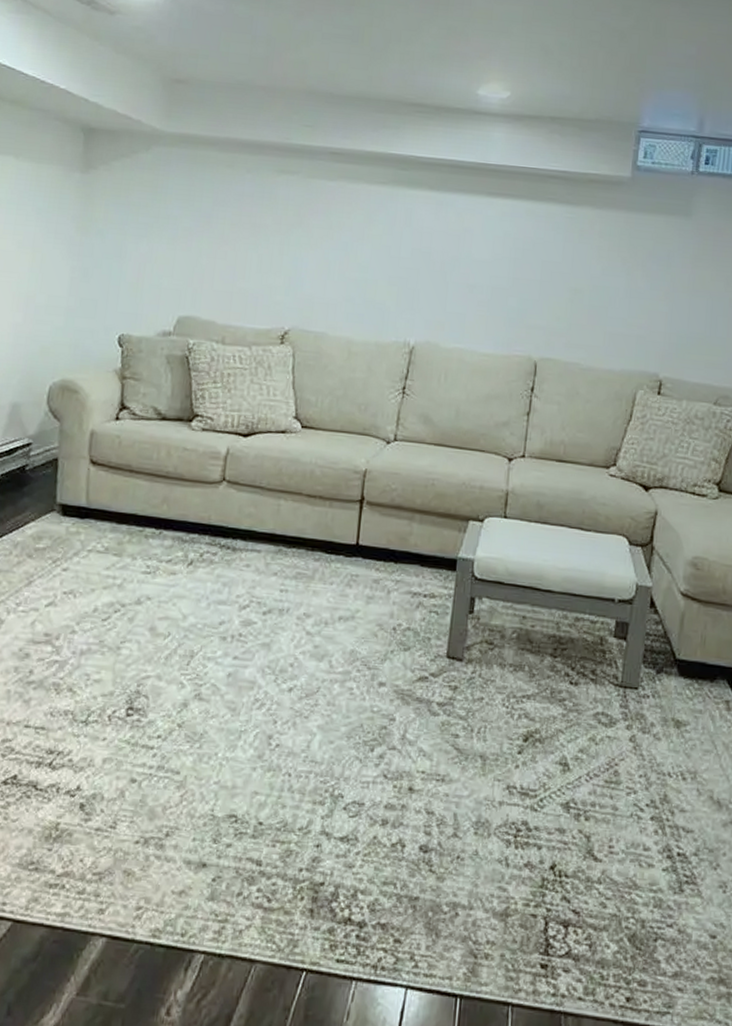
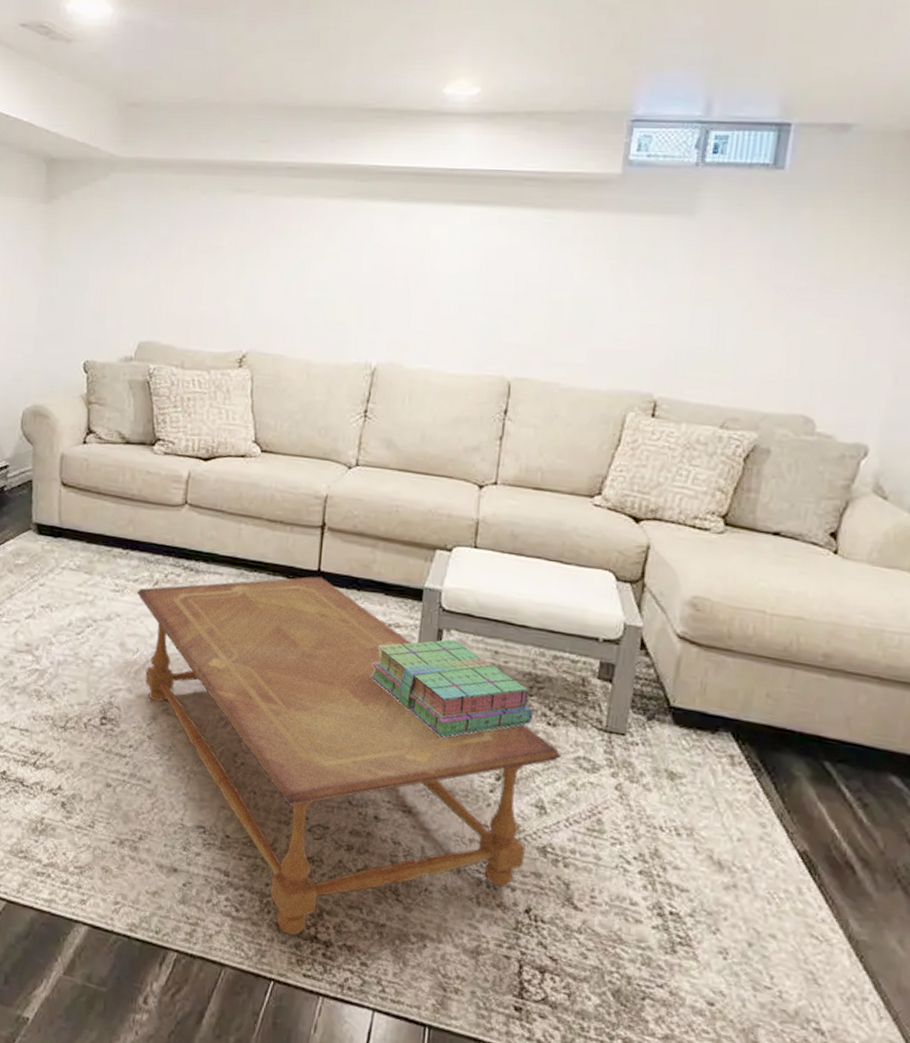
coffee table: none [169,550,583,920] -> present [136,576,561,936]
stack of books: none [406,606,557,704] -> present [370,639,533,738]

